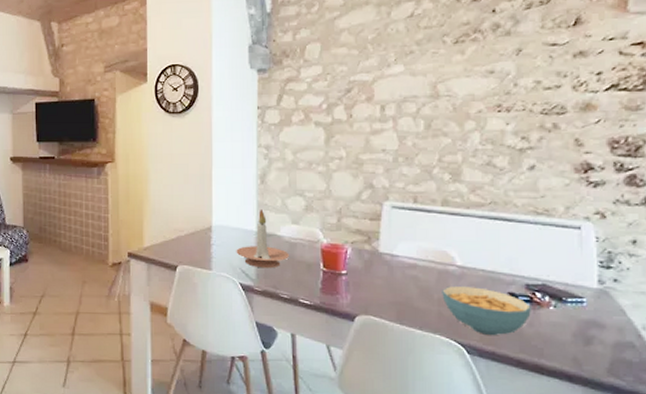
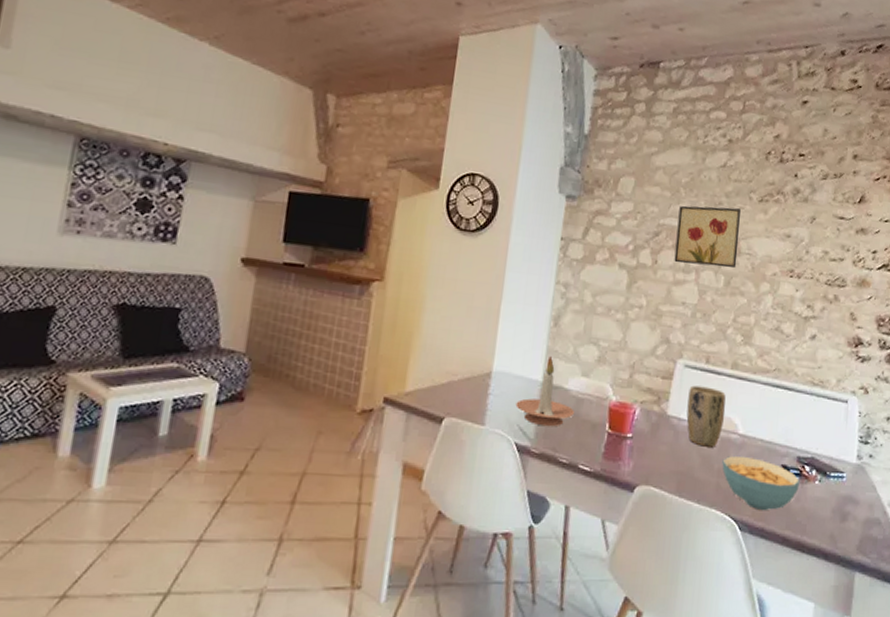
wall art: none [369,54,436,114] -> present [674,205,741,269]
plant pot: none [399,224,440,279] -> present [686,385,726,447]

